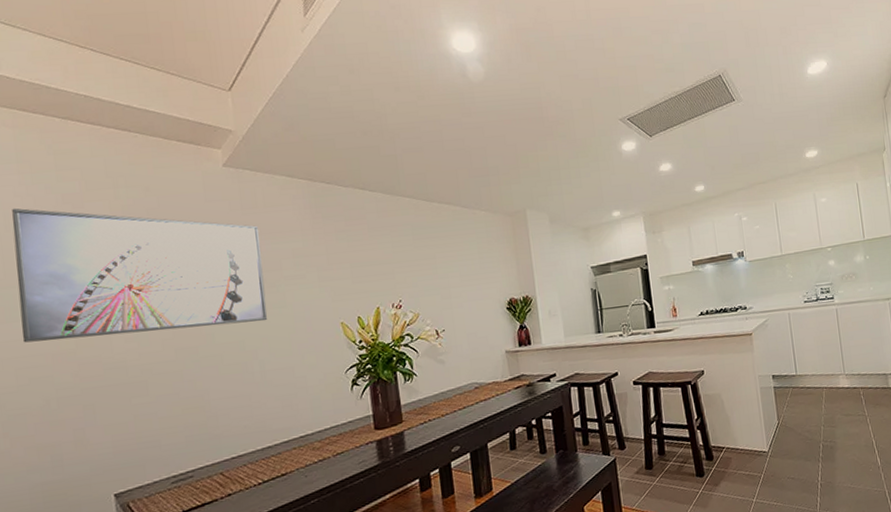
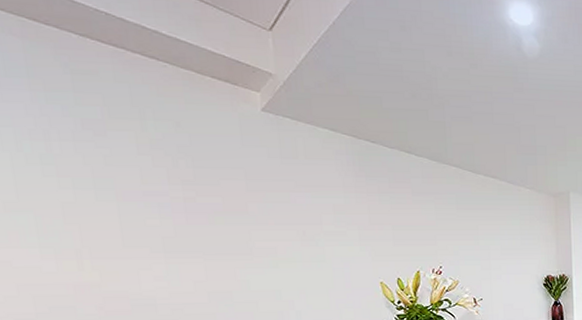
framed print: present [12,208,268,343] -> none [24,127,306,273]

